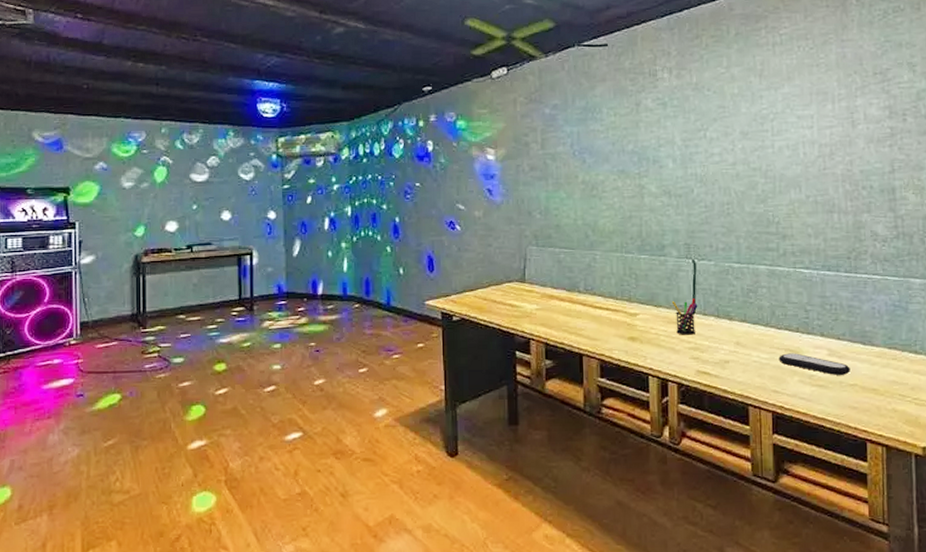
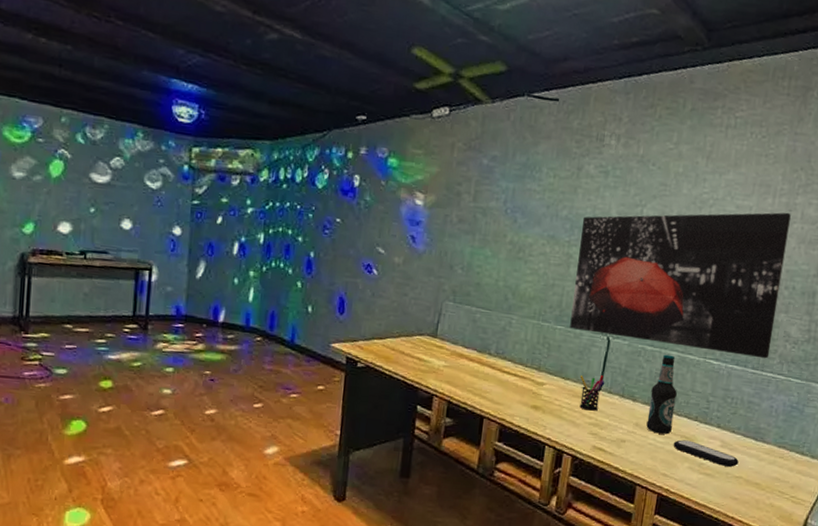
wall art: none [648,115,860,261] -> present [570,212,791,359]
bottle: none [746,269,774,350] -> present [646,354,677,435]

